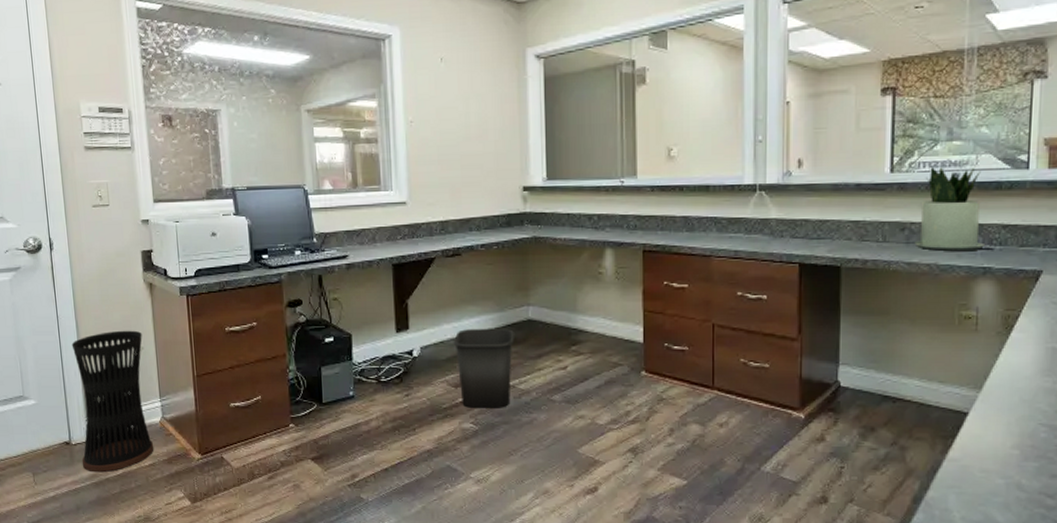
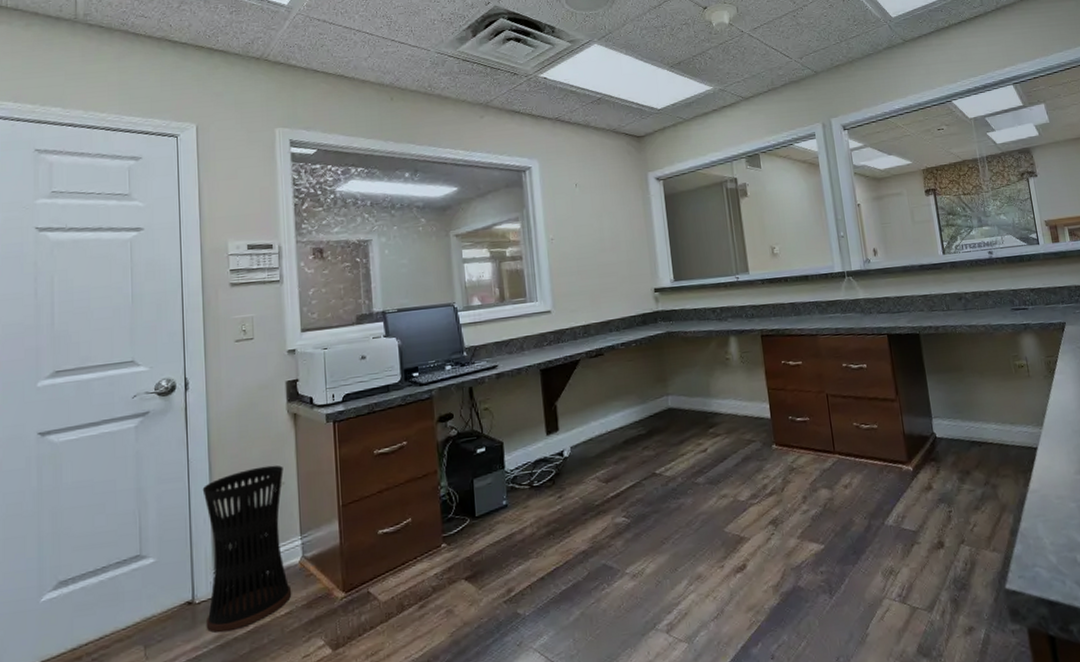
waste bin: present [453,329,514,408] -> none [601,419,658,502]
planter: present [914,166,984,252] -> none [969,245,1021,314]

